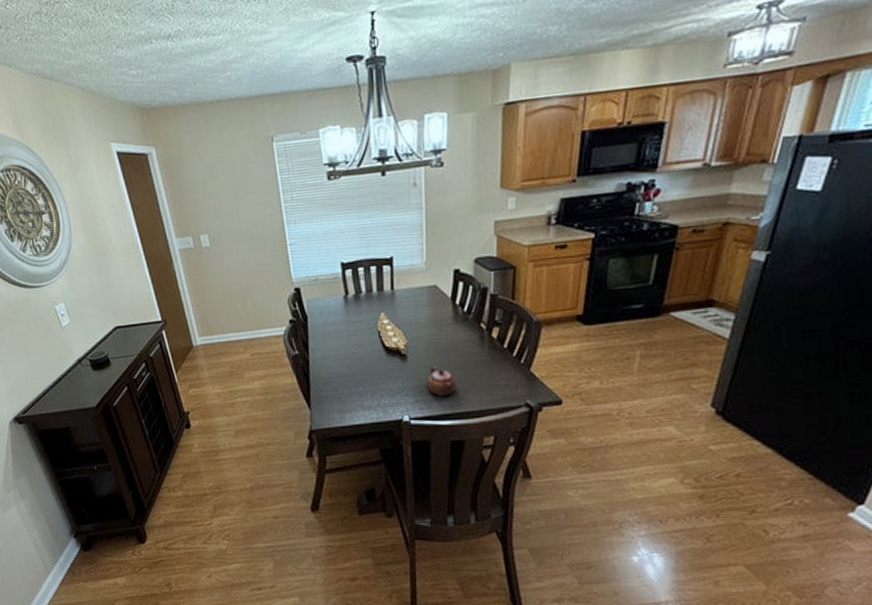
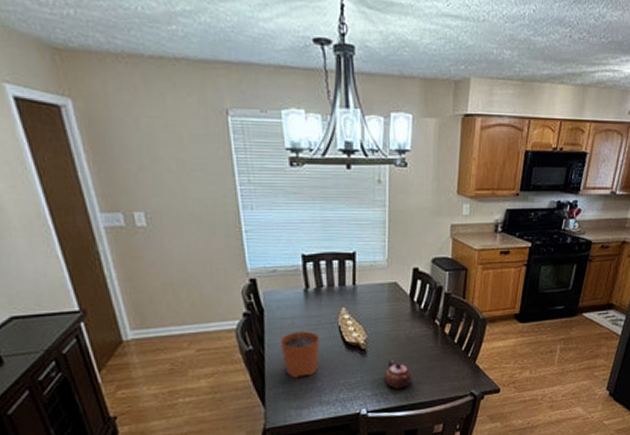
plant pot: none [323,327,360,382] -> present [280,322,320,378]

